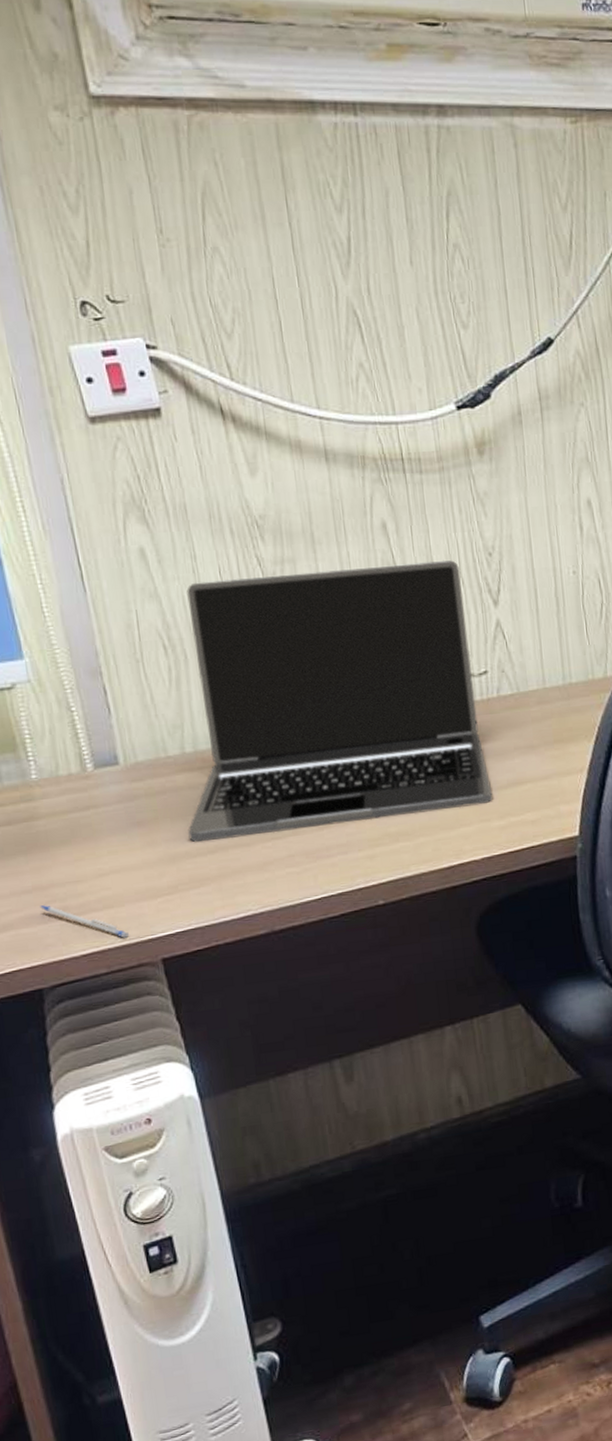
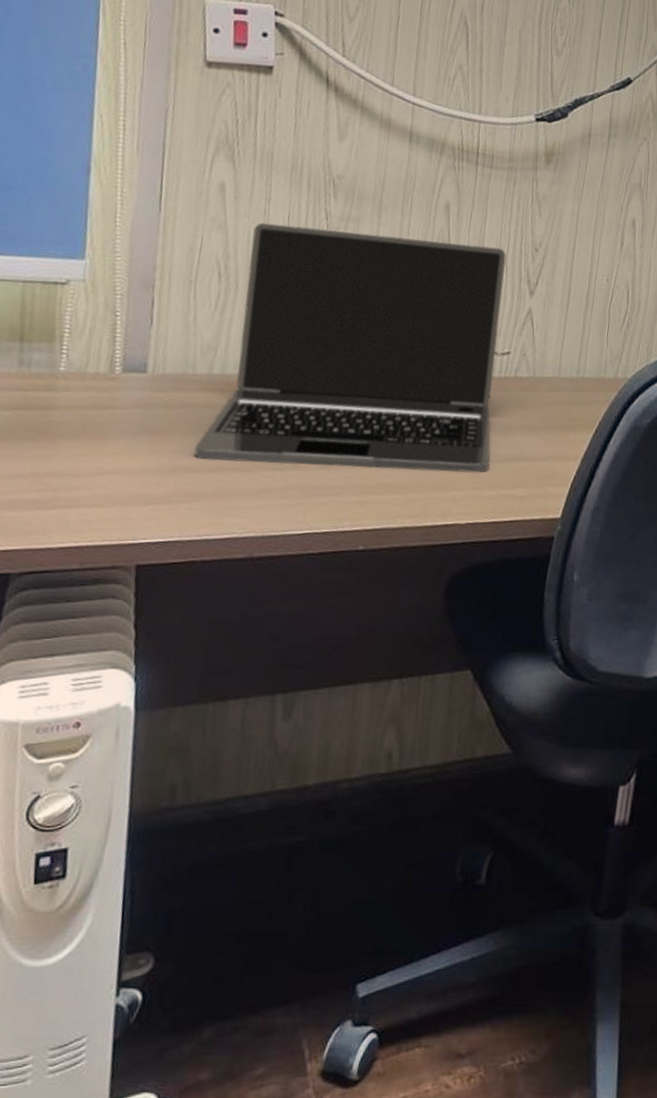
pen: present [40,905,129,939] -> none [31,492,111,539]

